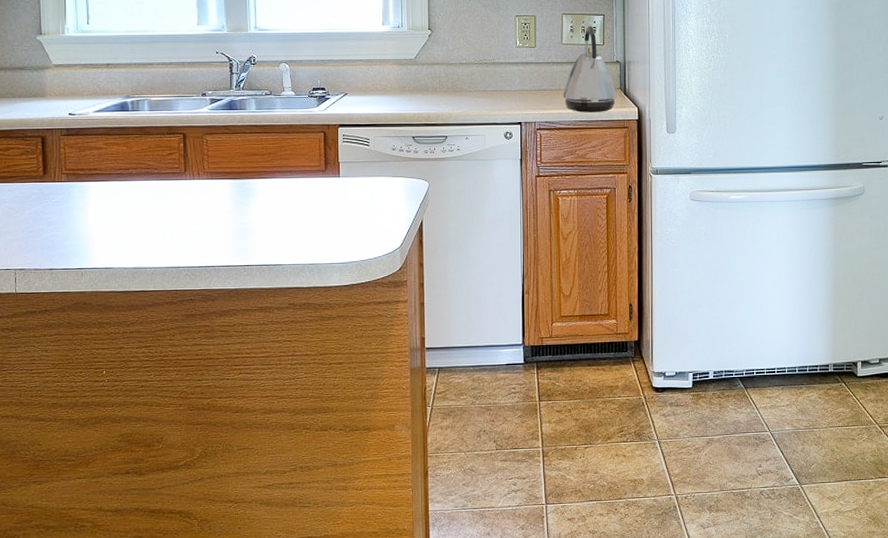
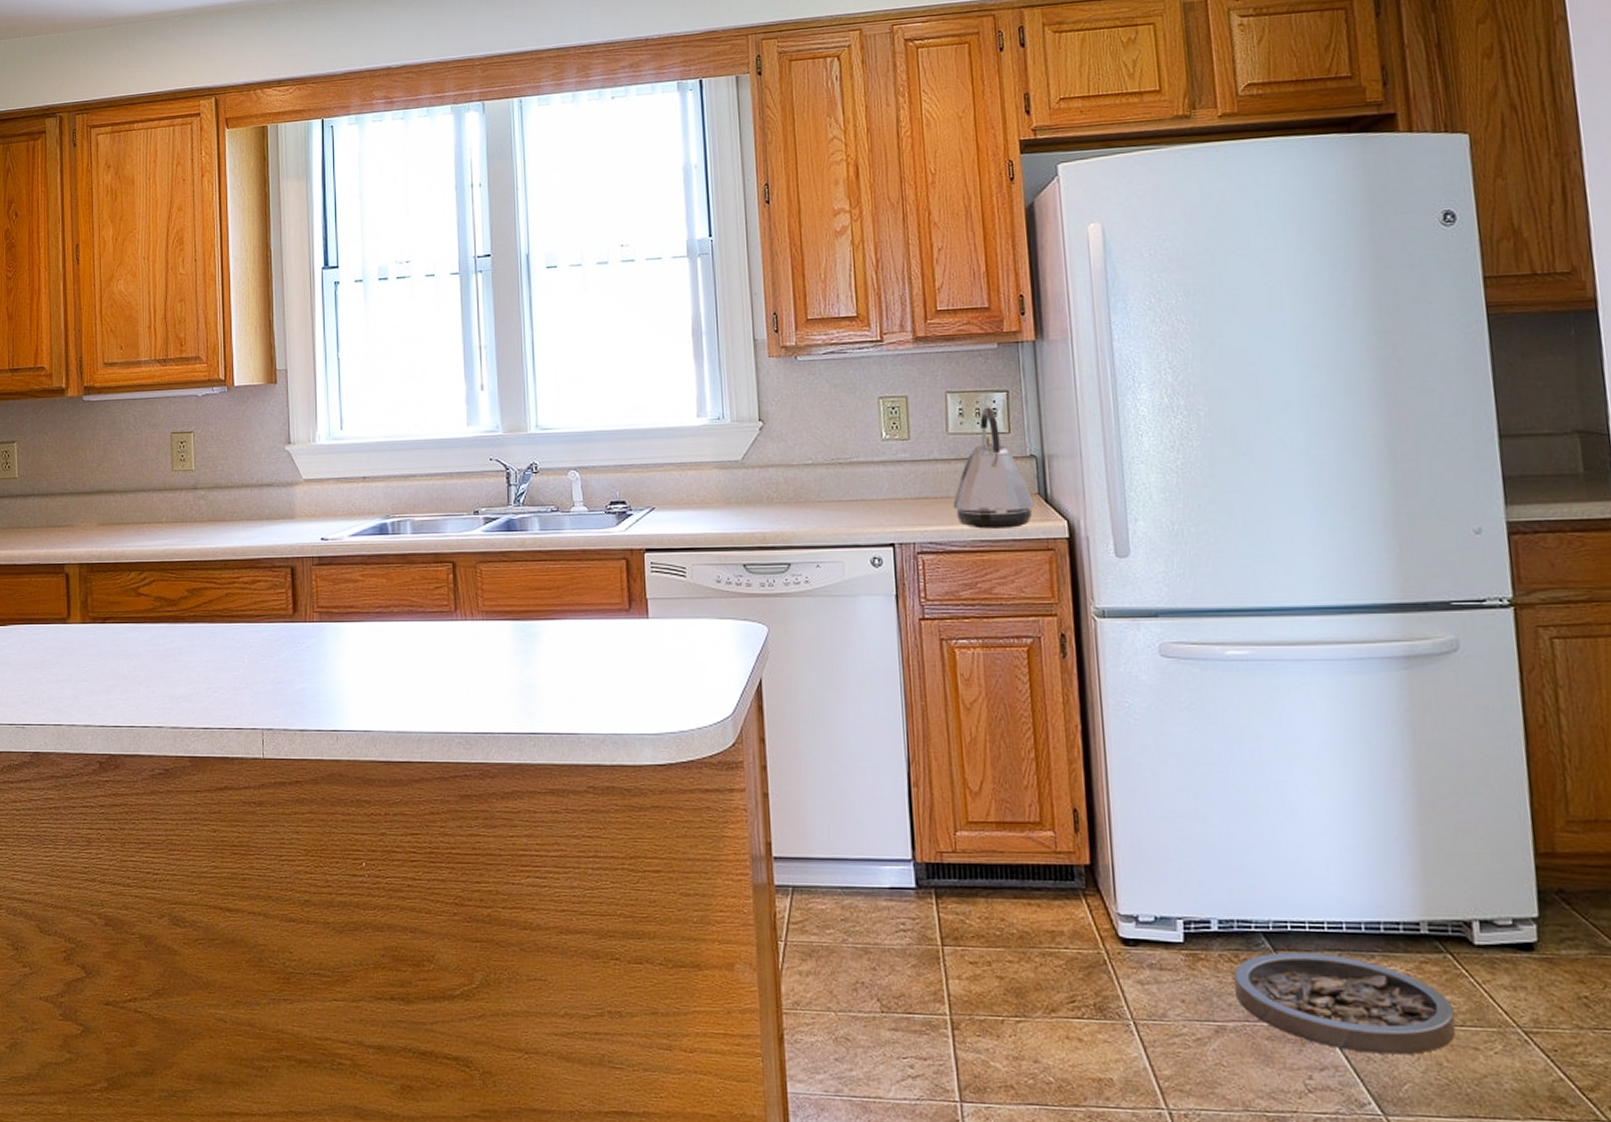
pet bowl: none [721,388,843,448] -> present [1234,952,1457,1055]

